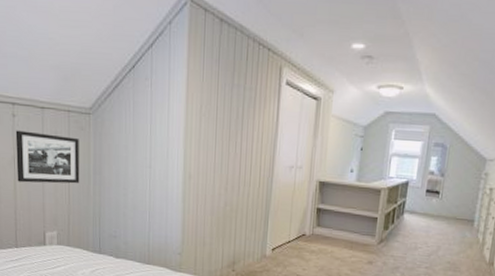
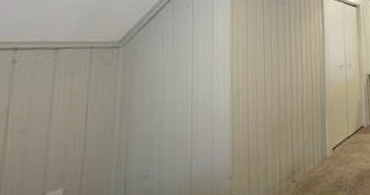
picture frame: present [15,130,80,184] -> none [9,74,103,138]

